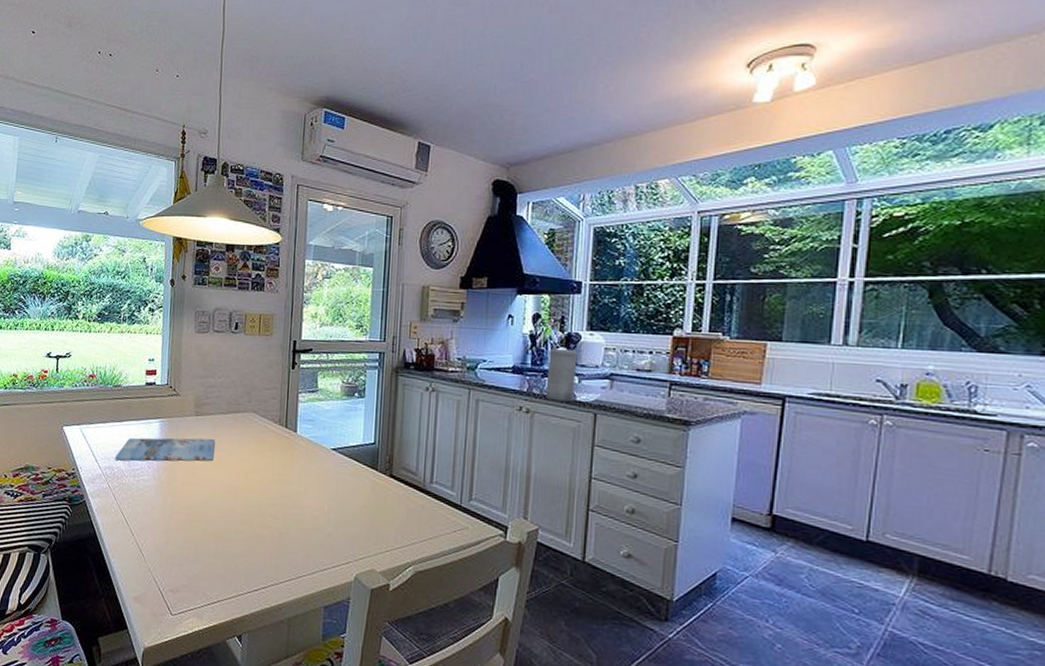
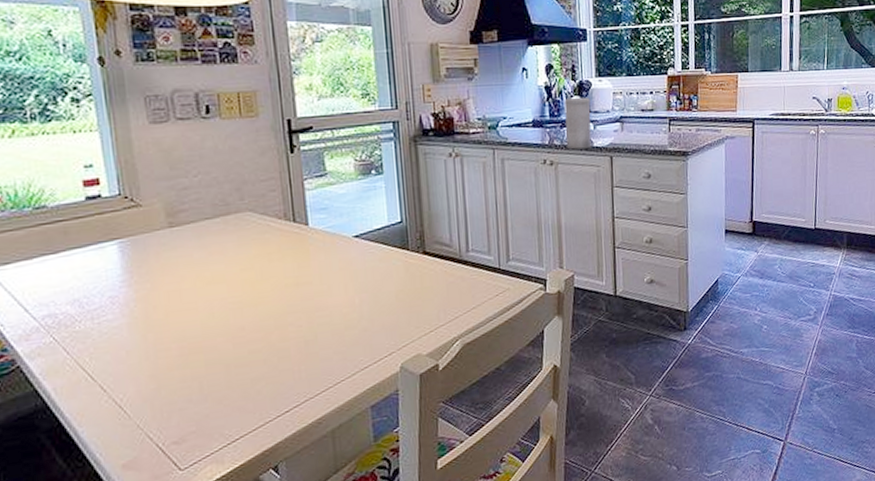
magazine: present [115,437,215,461] -> none [56,251,205,304]

